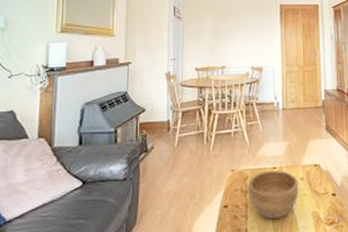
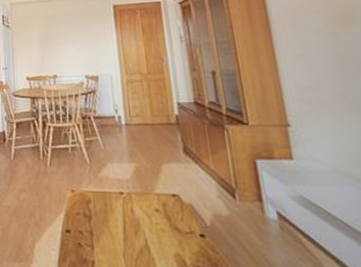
bowl: present [248,170,299,220] -> none [92,196,155,255]

